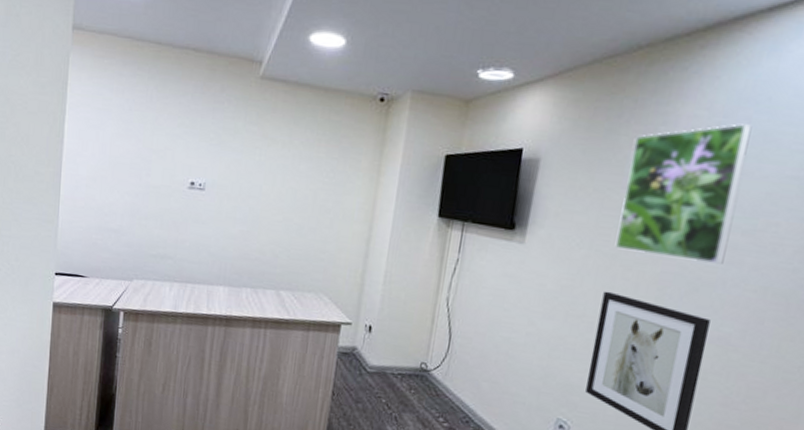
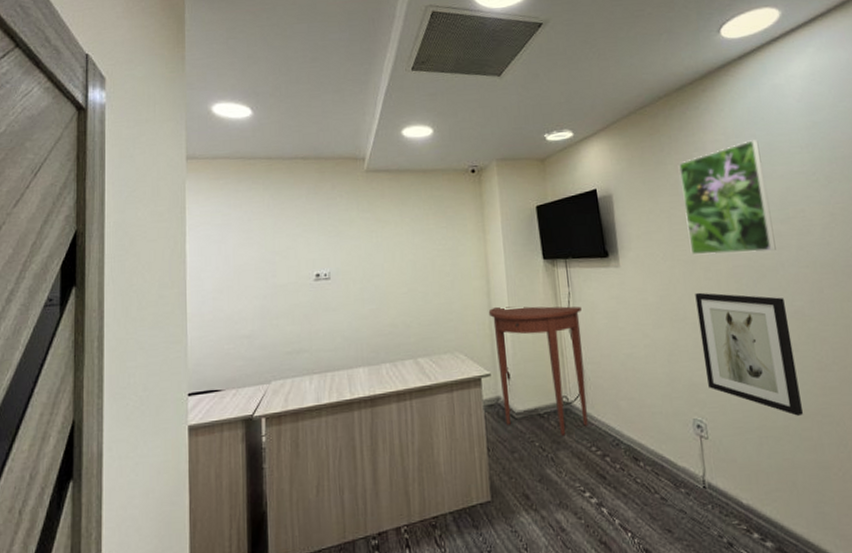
console table: none [357,256,467,400] -> present [488,306,588,435]

